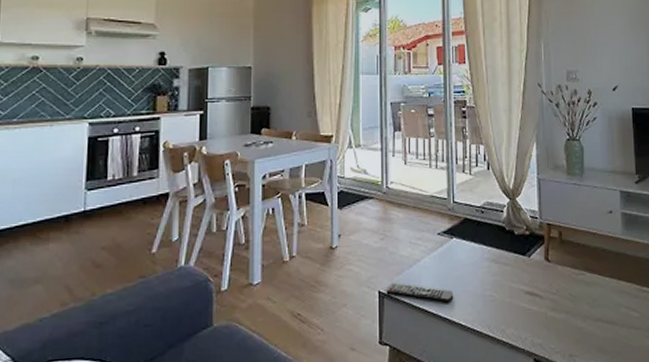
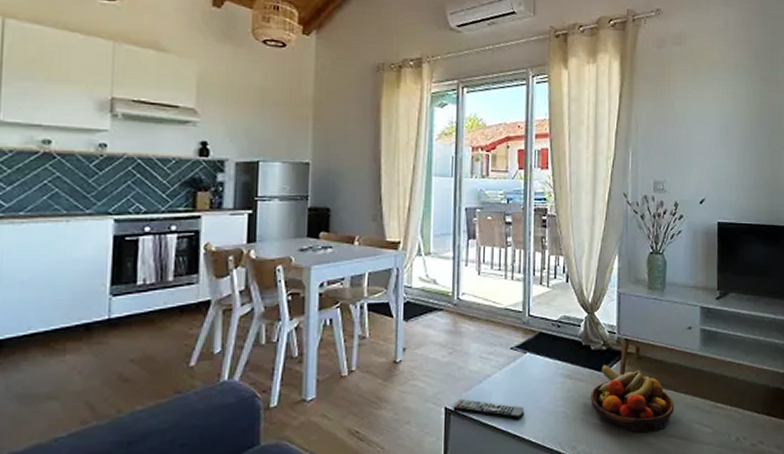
fruit bowl: none [516,249,601,317] -> present [590,365,675,433]

